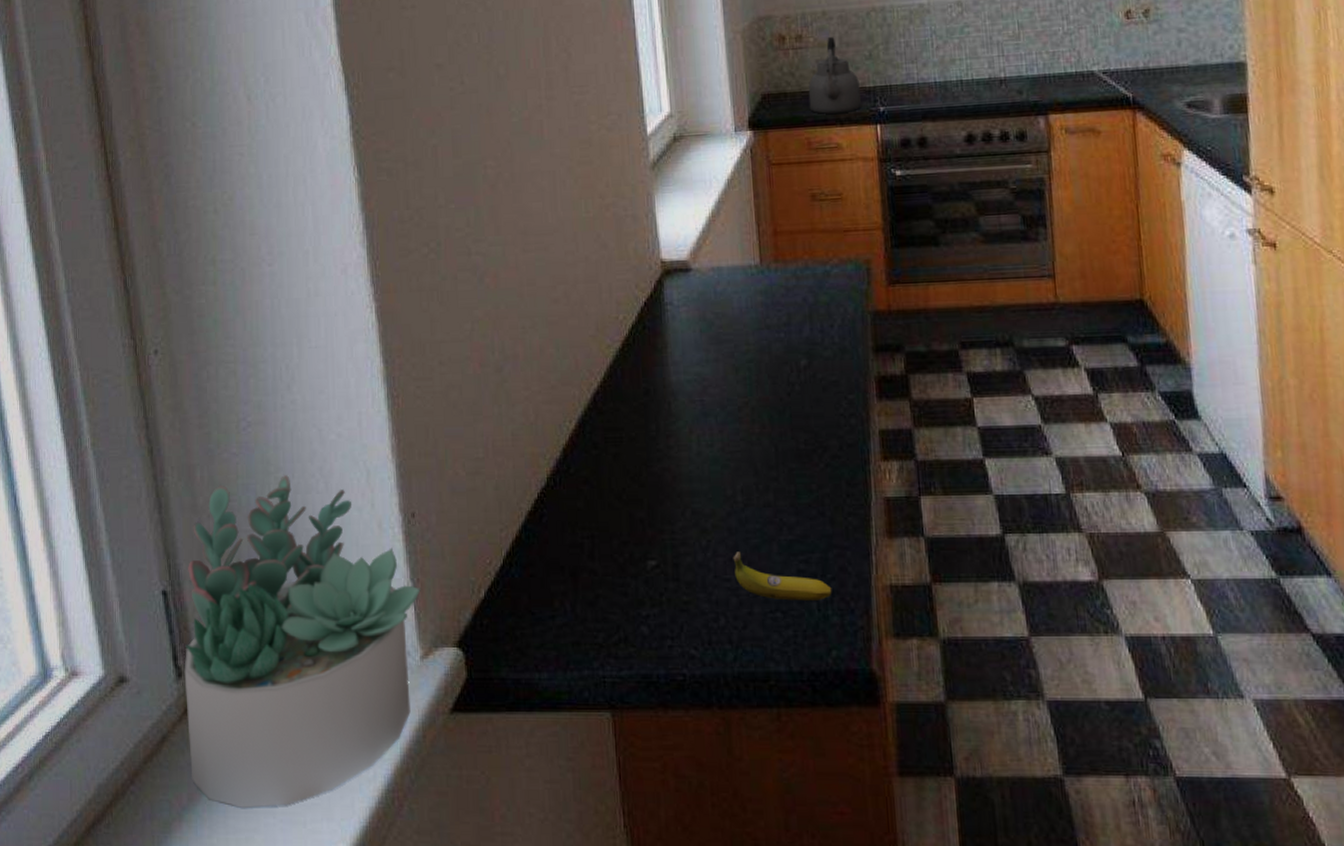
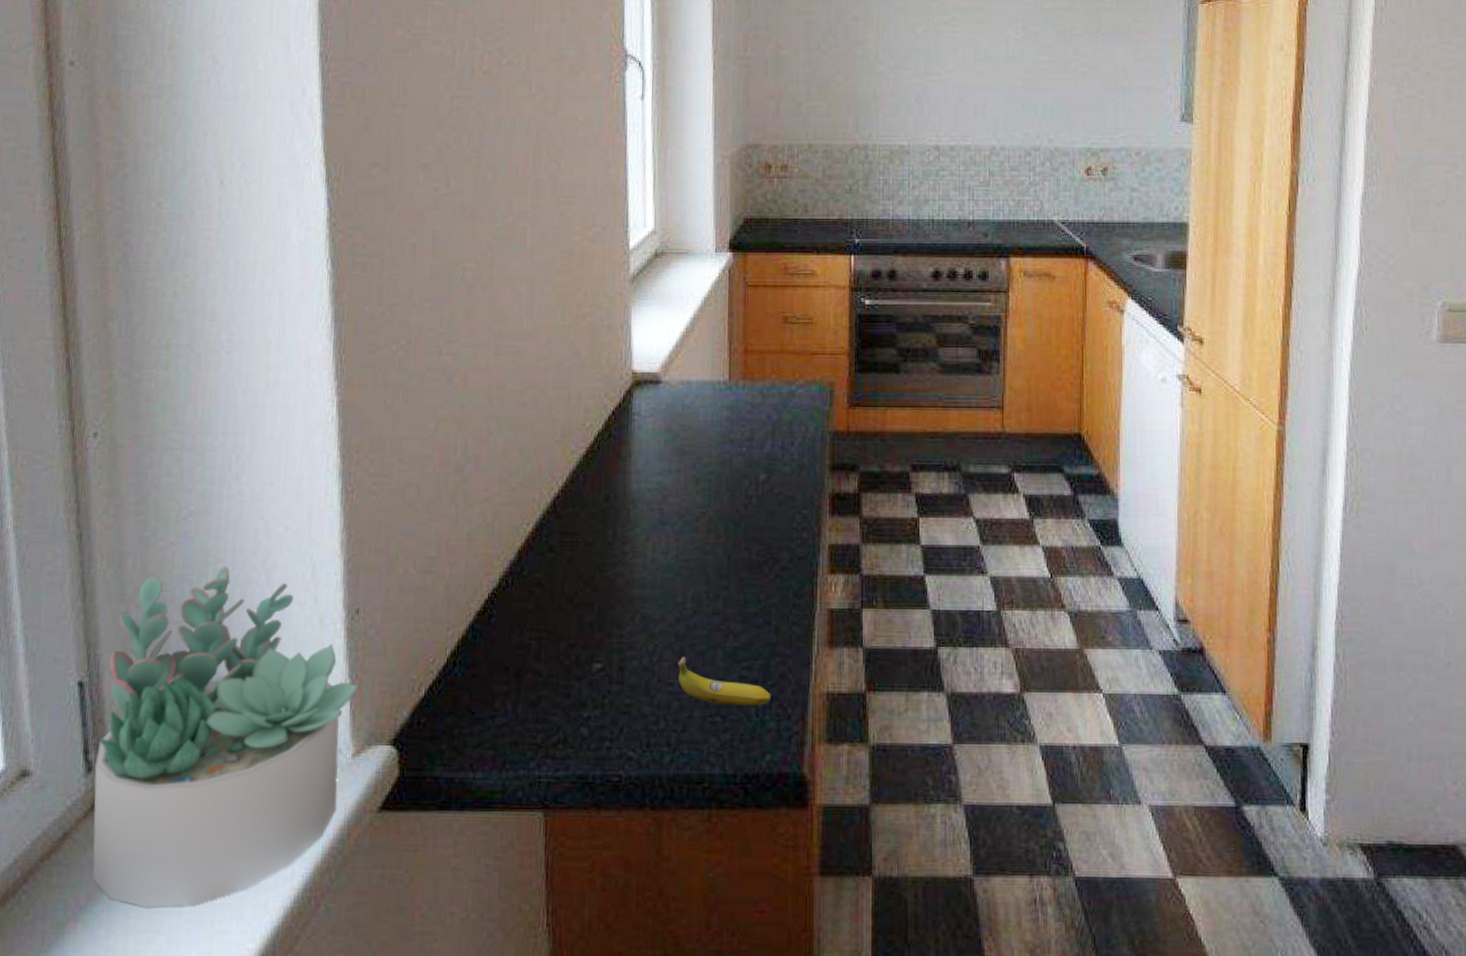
kettle: present [808,36,862,114] -> none [789,168,839,242]

